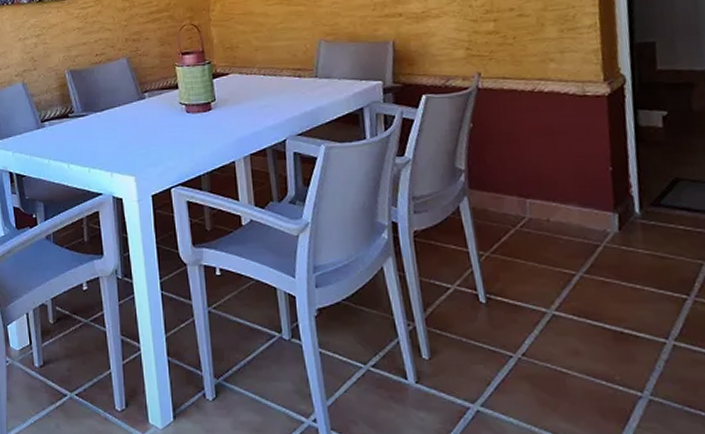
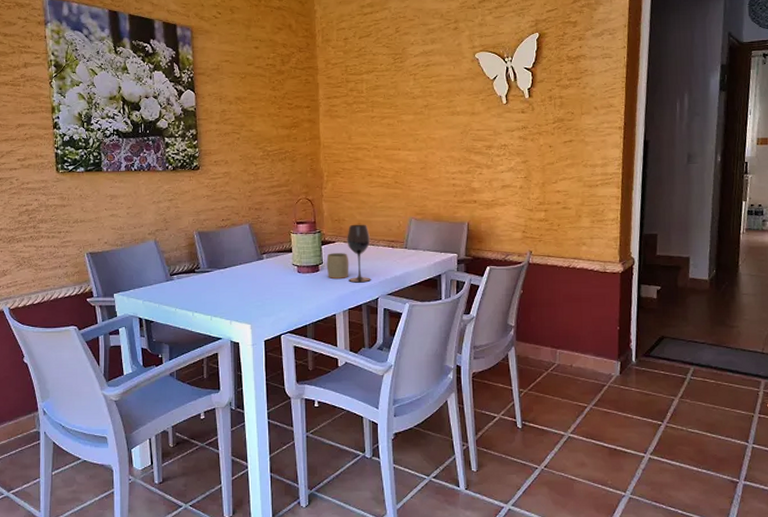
mug: none [219,86,248,118] -> present [326,253,349,279]
wineglass: none [242,50,276,122] -> present [347,224,371,283]

